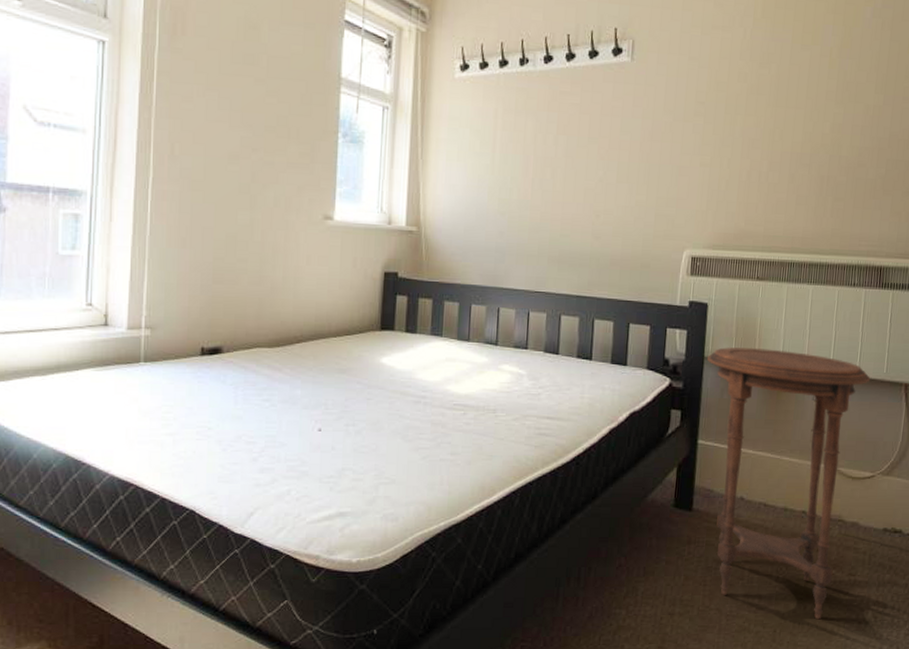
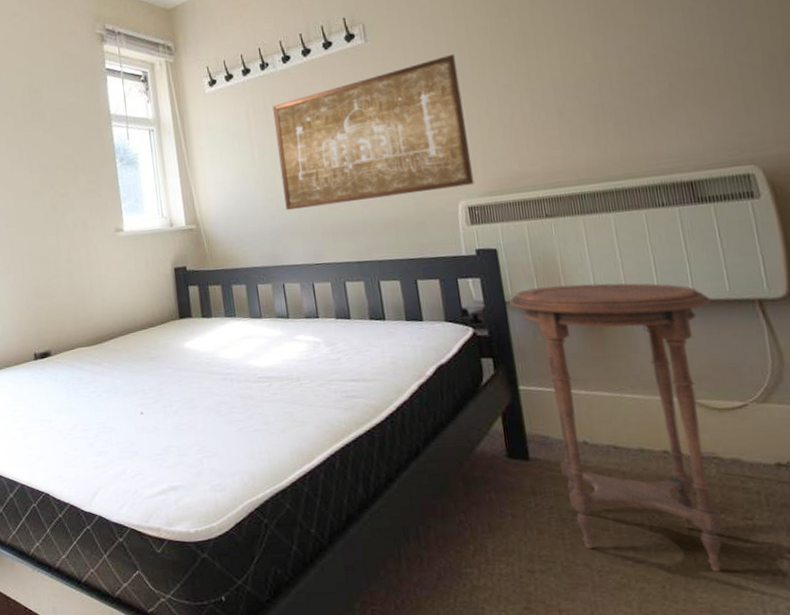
wall art: none [516,94,713,235] -> present [272,53,475,211]

